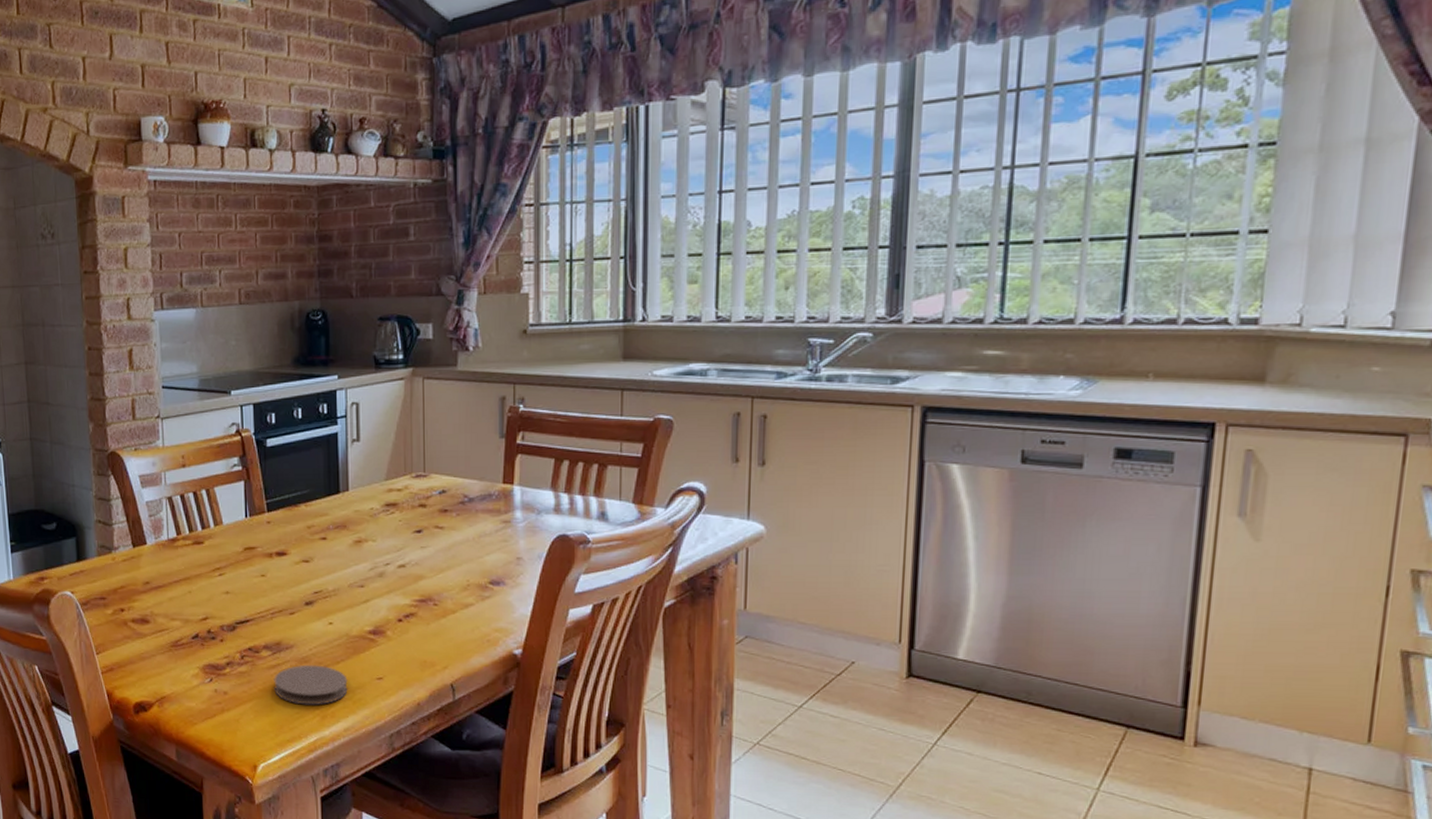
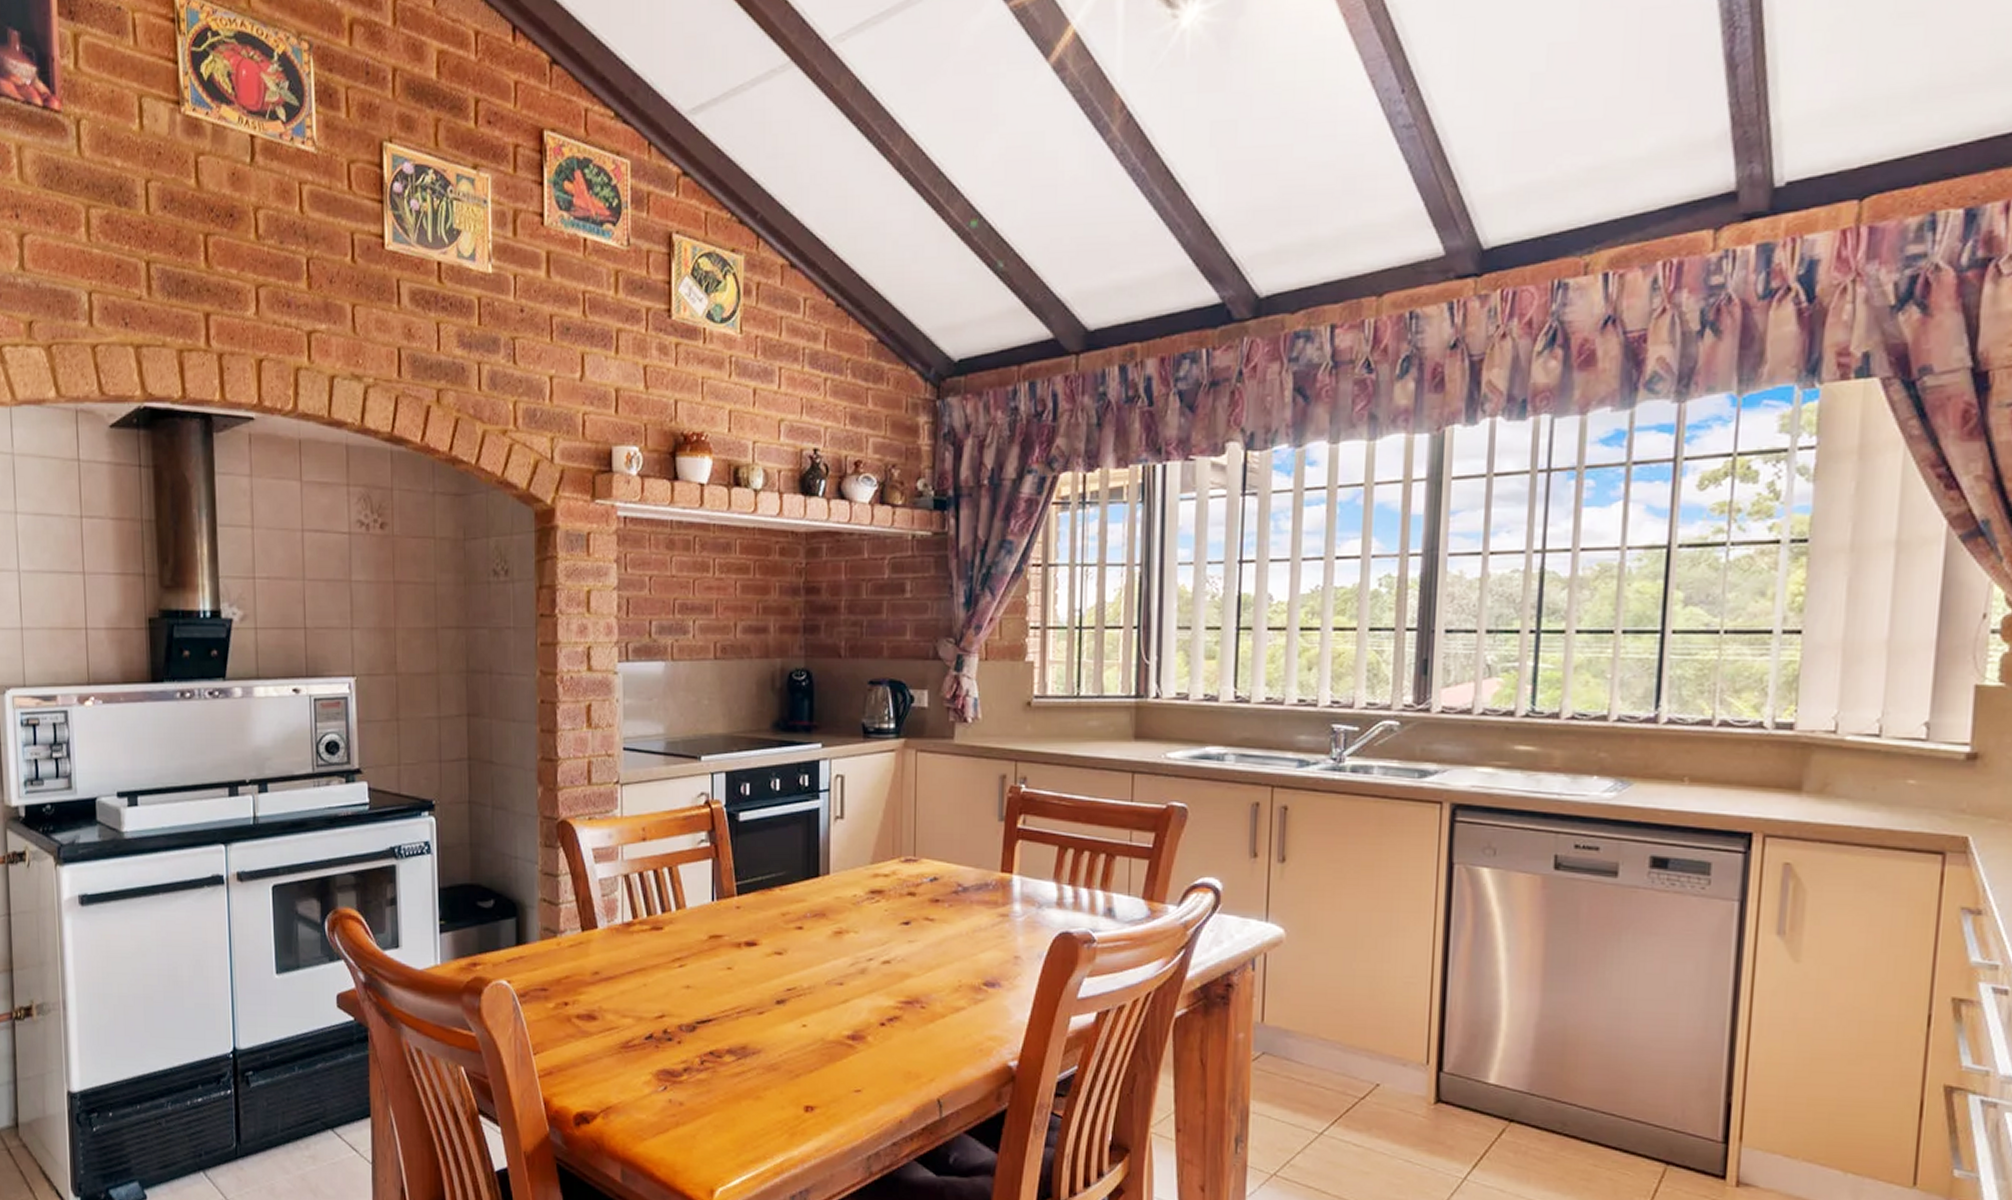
coaster: present [274,664,348,705] -> none [737,1072,821,1121]

